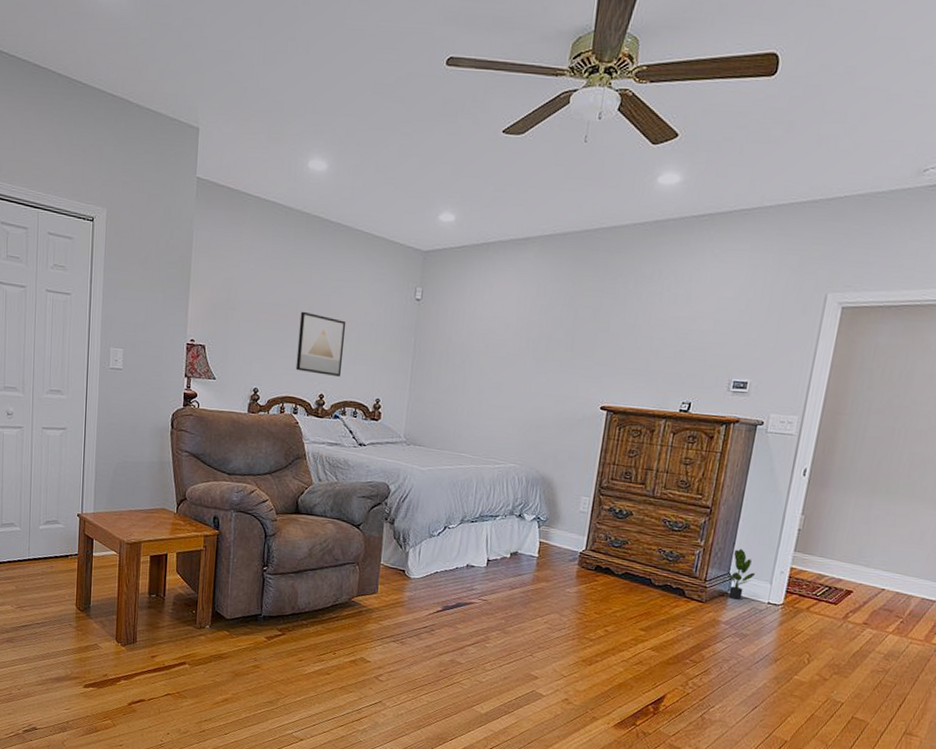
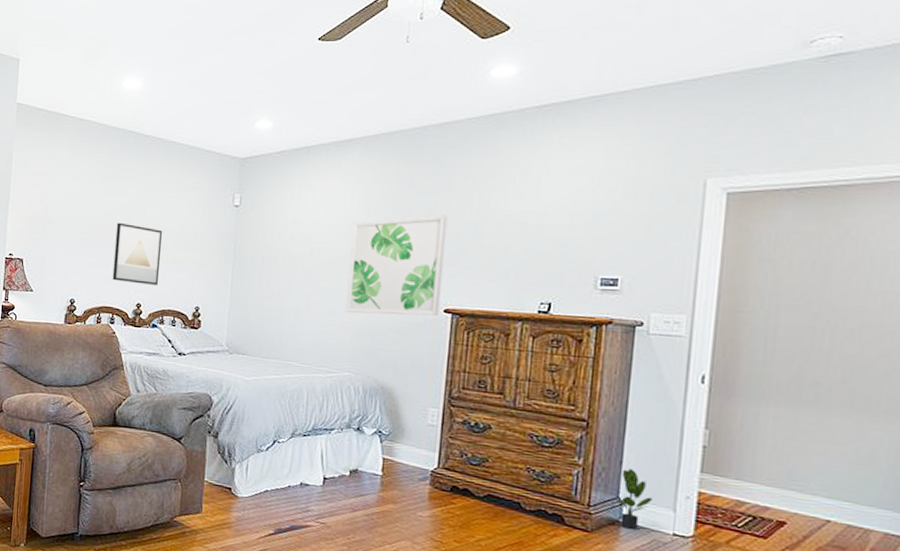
wall art: none [514,316,610,413] -> present [345,215,448,317]

